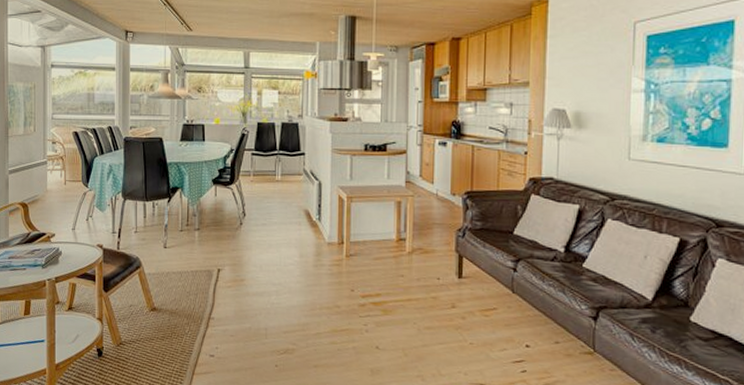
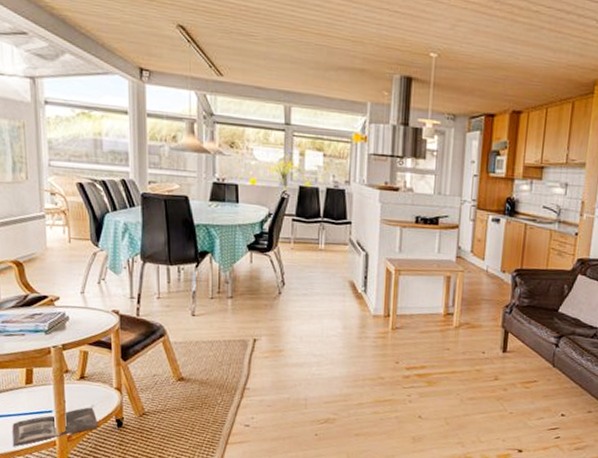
magazine: none [10,336,82,375] -> present [12,407,99,447]

